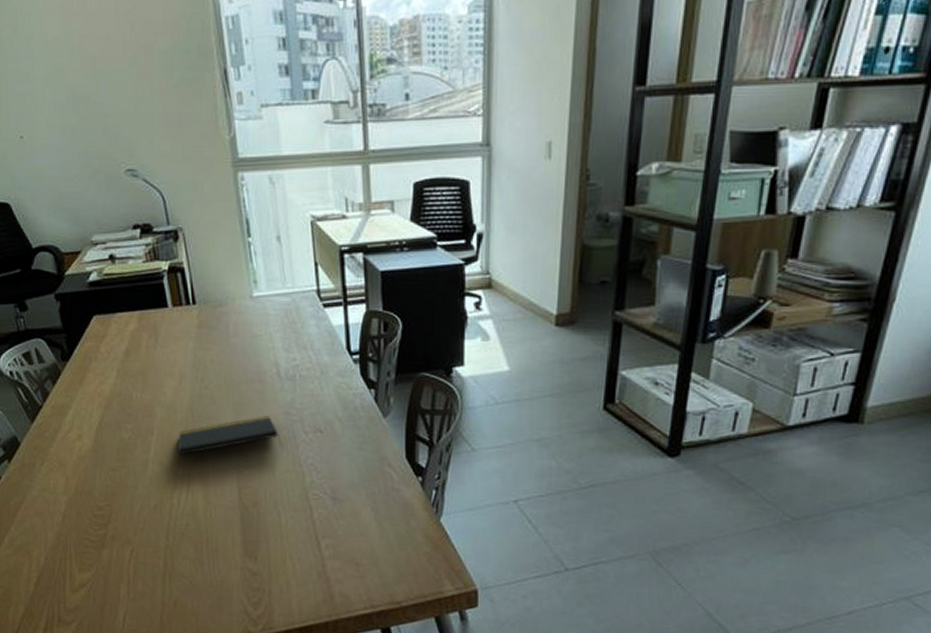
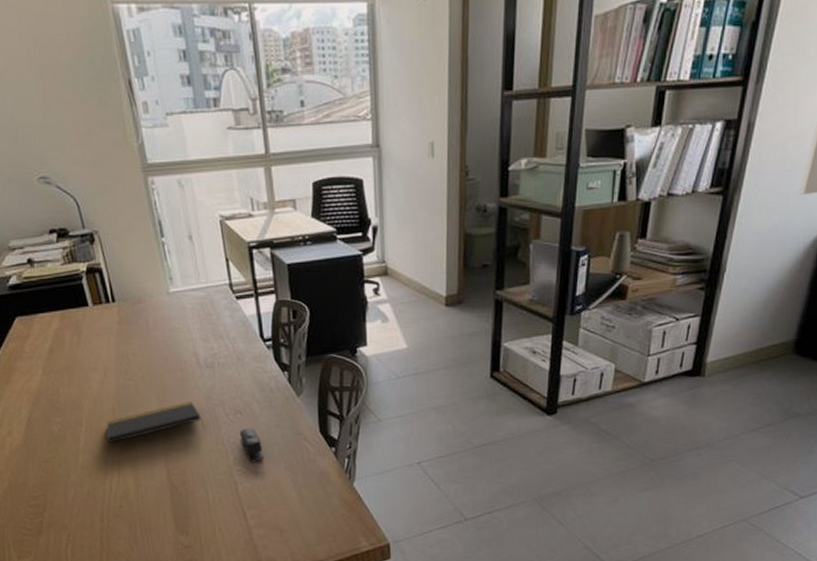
stapler: none [318,448,344,487] -> present [239,427,264,463]

